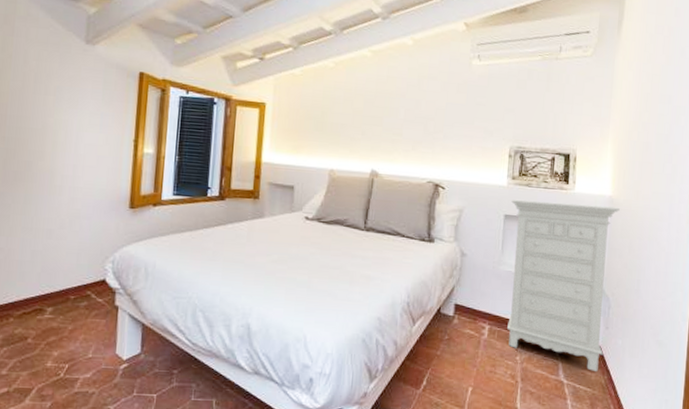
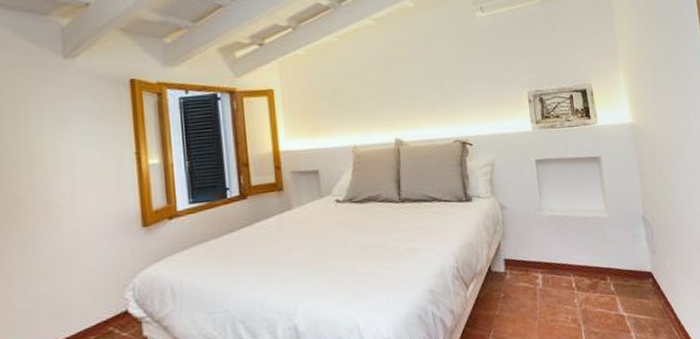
dresser: present [507,199,620,371] -> none [539,133,655,298]

